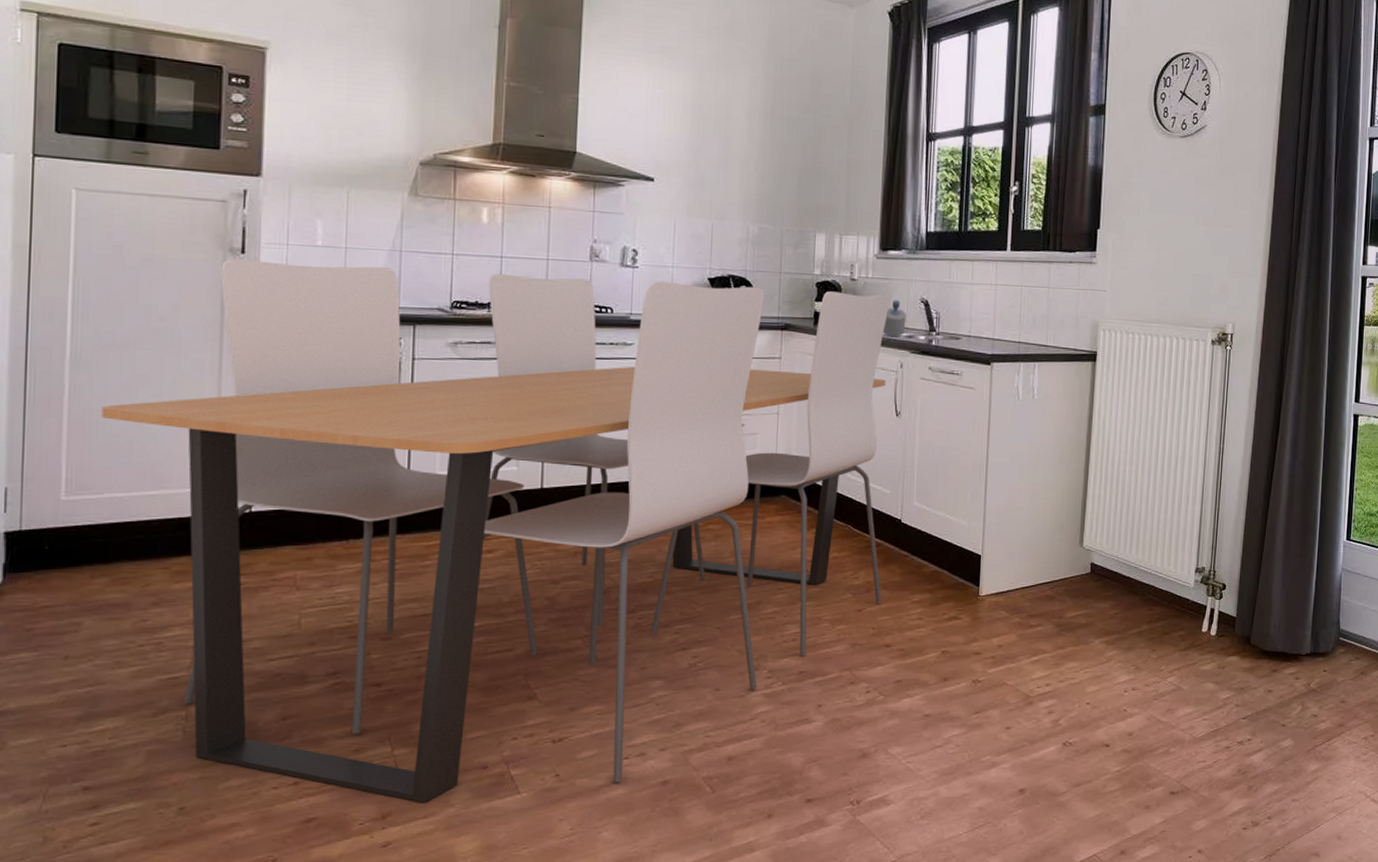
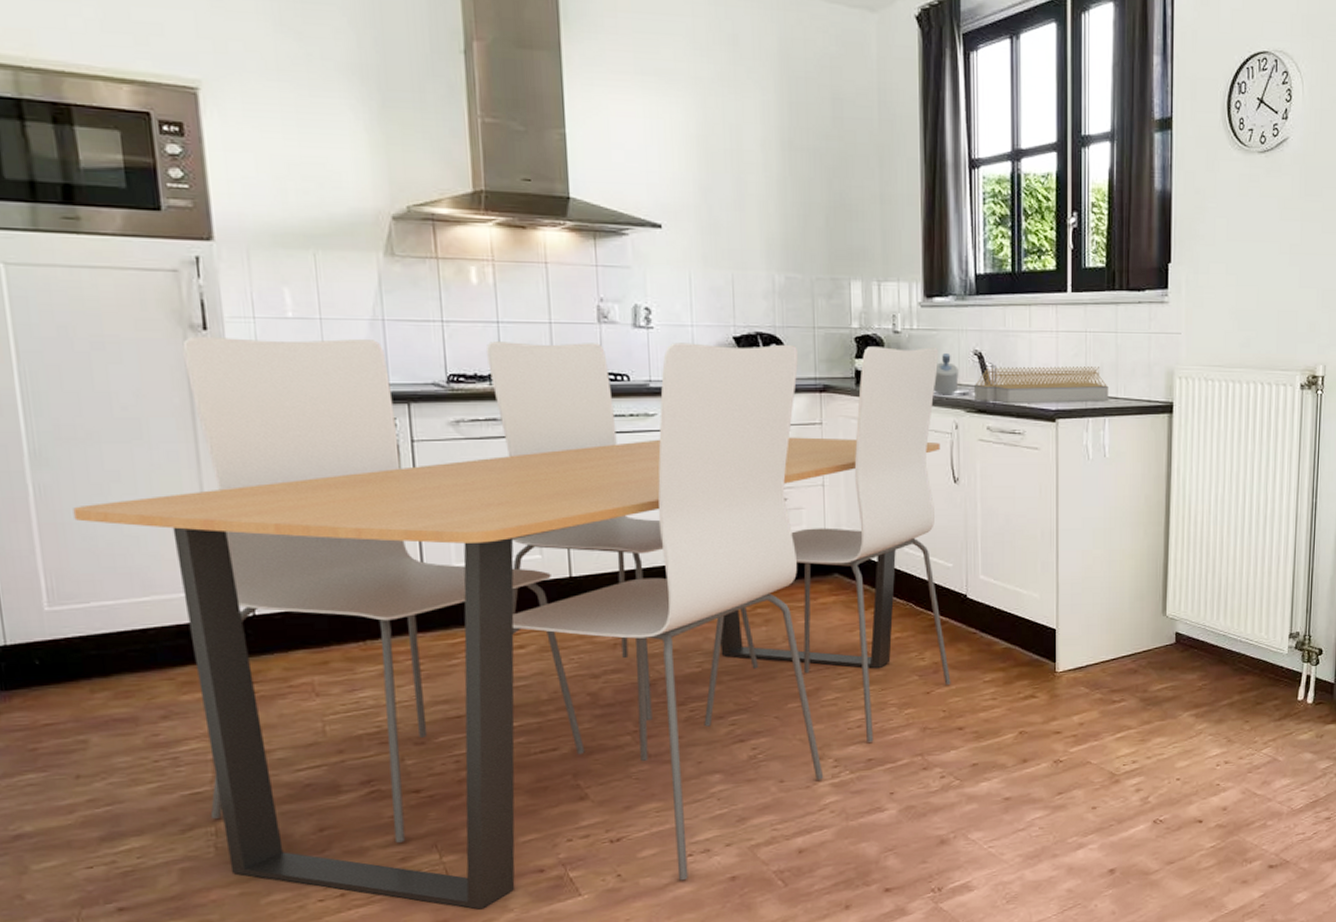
dish rack: none [918,314,1040,349] -> present [973,366,1109,404]

